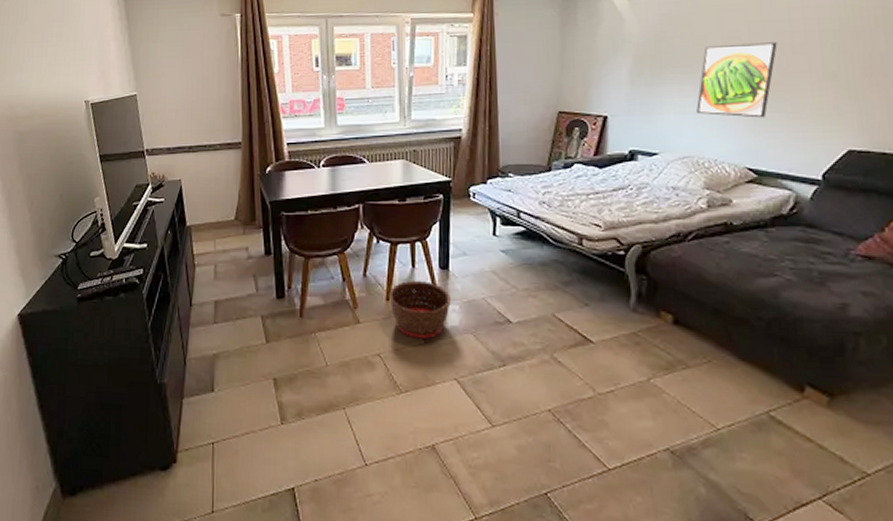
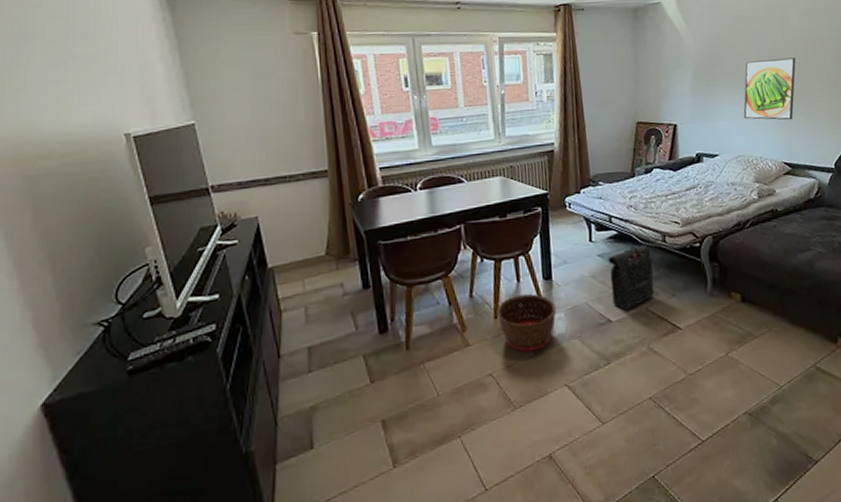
backpack: none [512,245,565,313] -> present [607,244,655,310]

